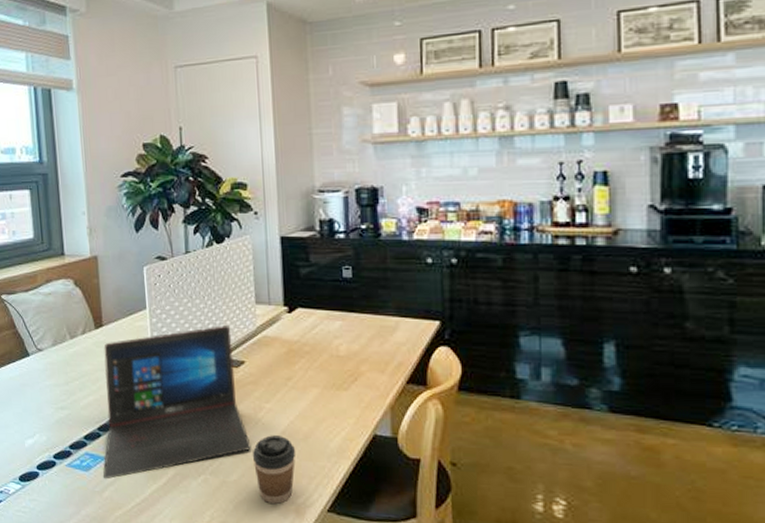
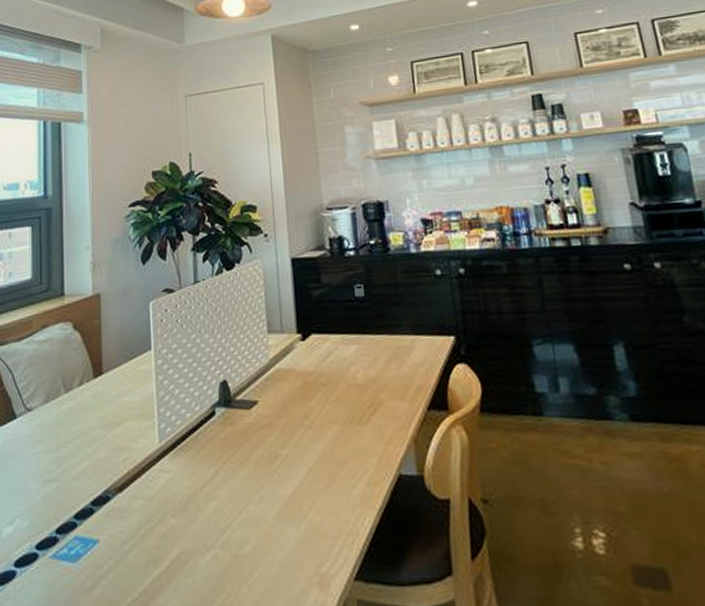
laptop: present [102,326,251,480] -> none [94,361,267,570]
coffee cup: present [252,435,296,505] -> none [267,488,317,579]

